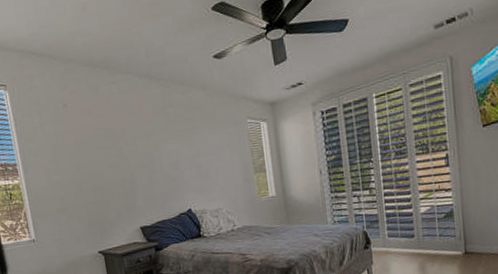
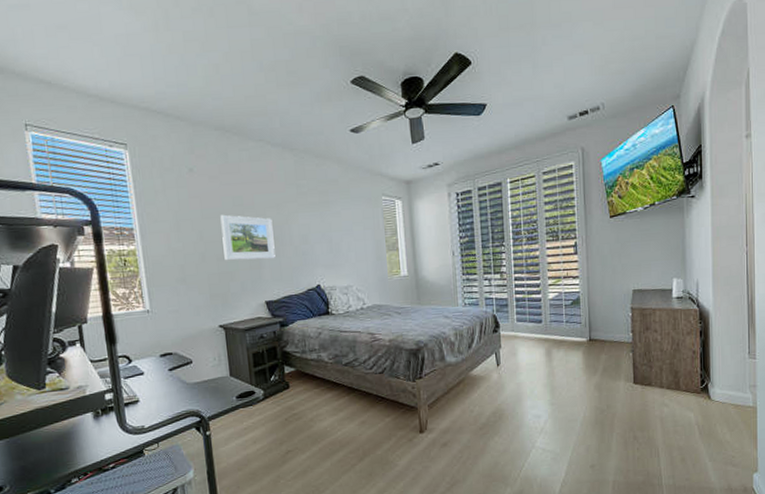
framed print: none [94,146,148,190] -> present [220,214,276,261]

